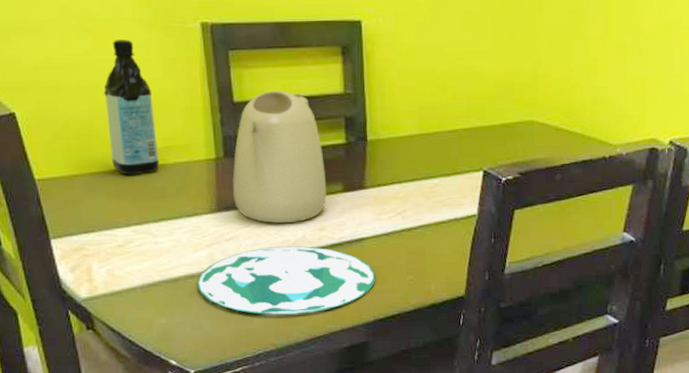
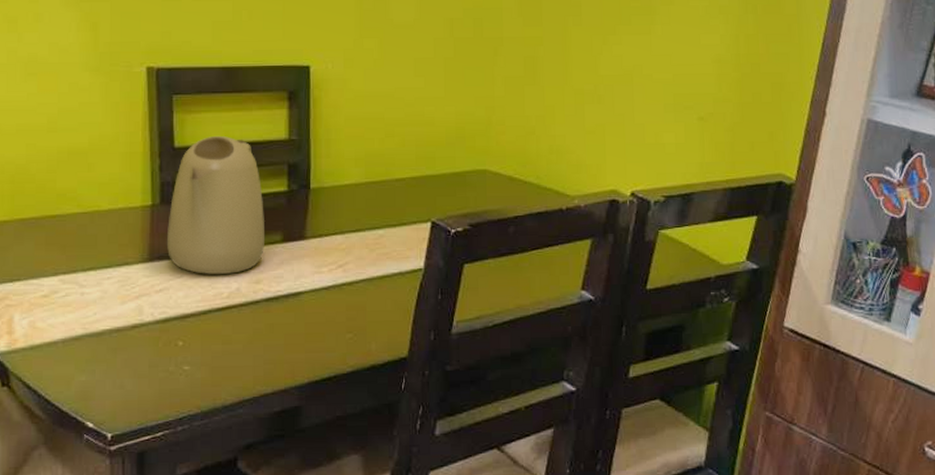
water bottle: present [103,40,160,175] -> none [43,83,94,222]
plate: present [197,246,376,315] -> none [122,299,312,375]

